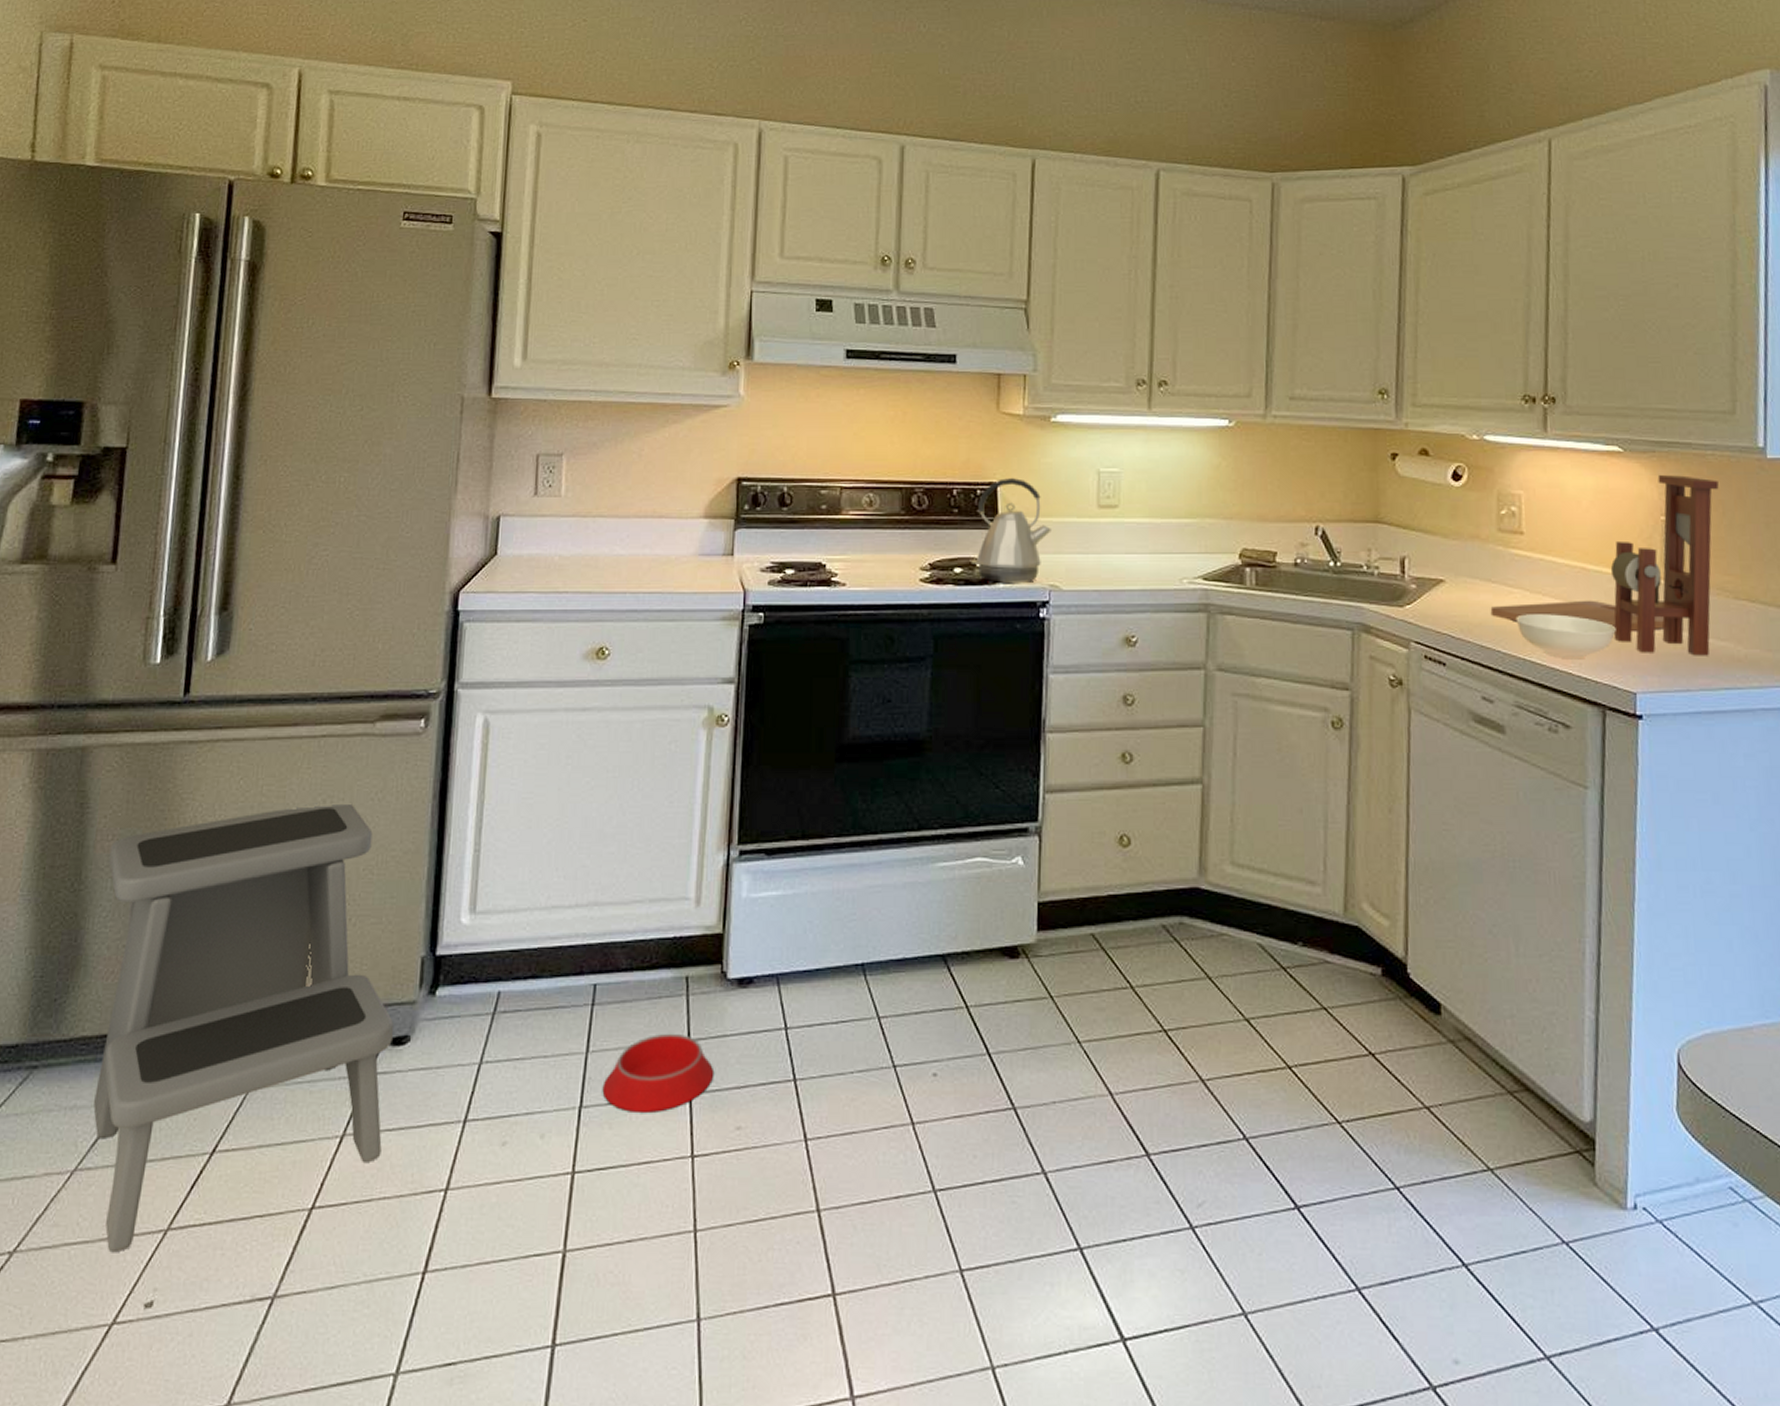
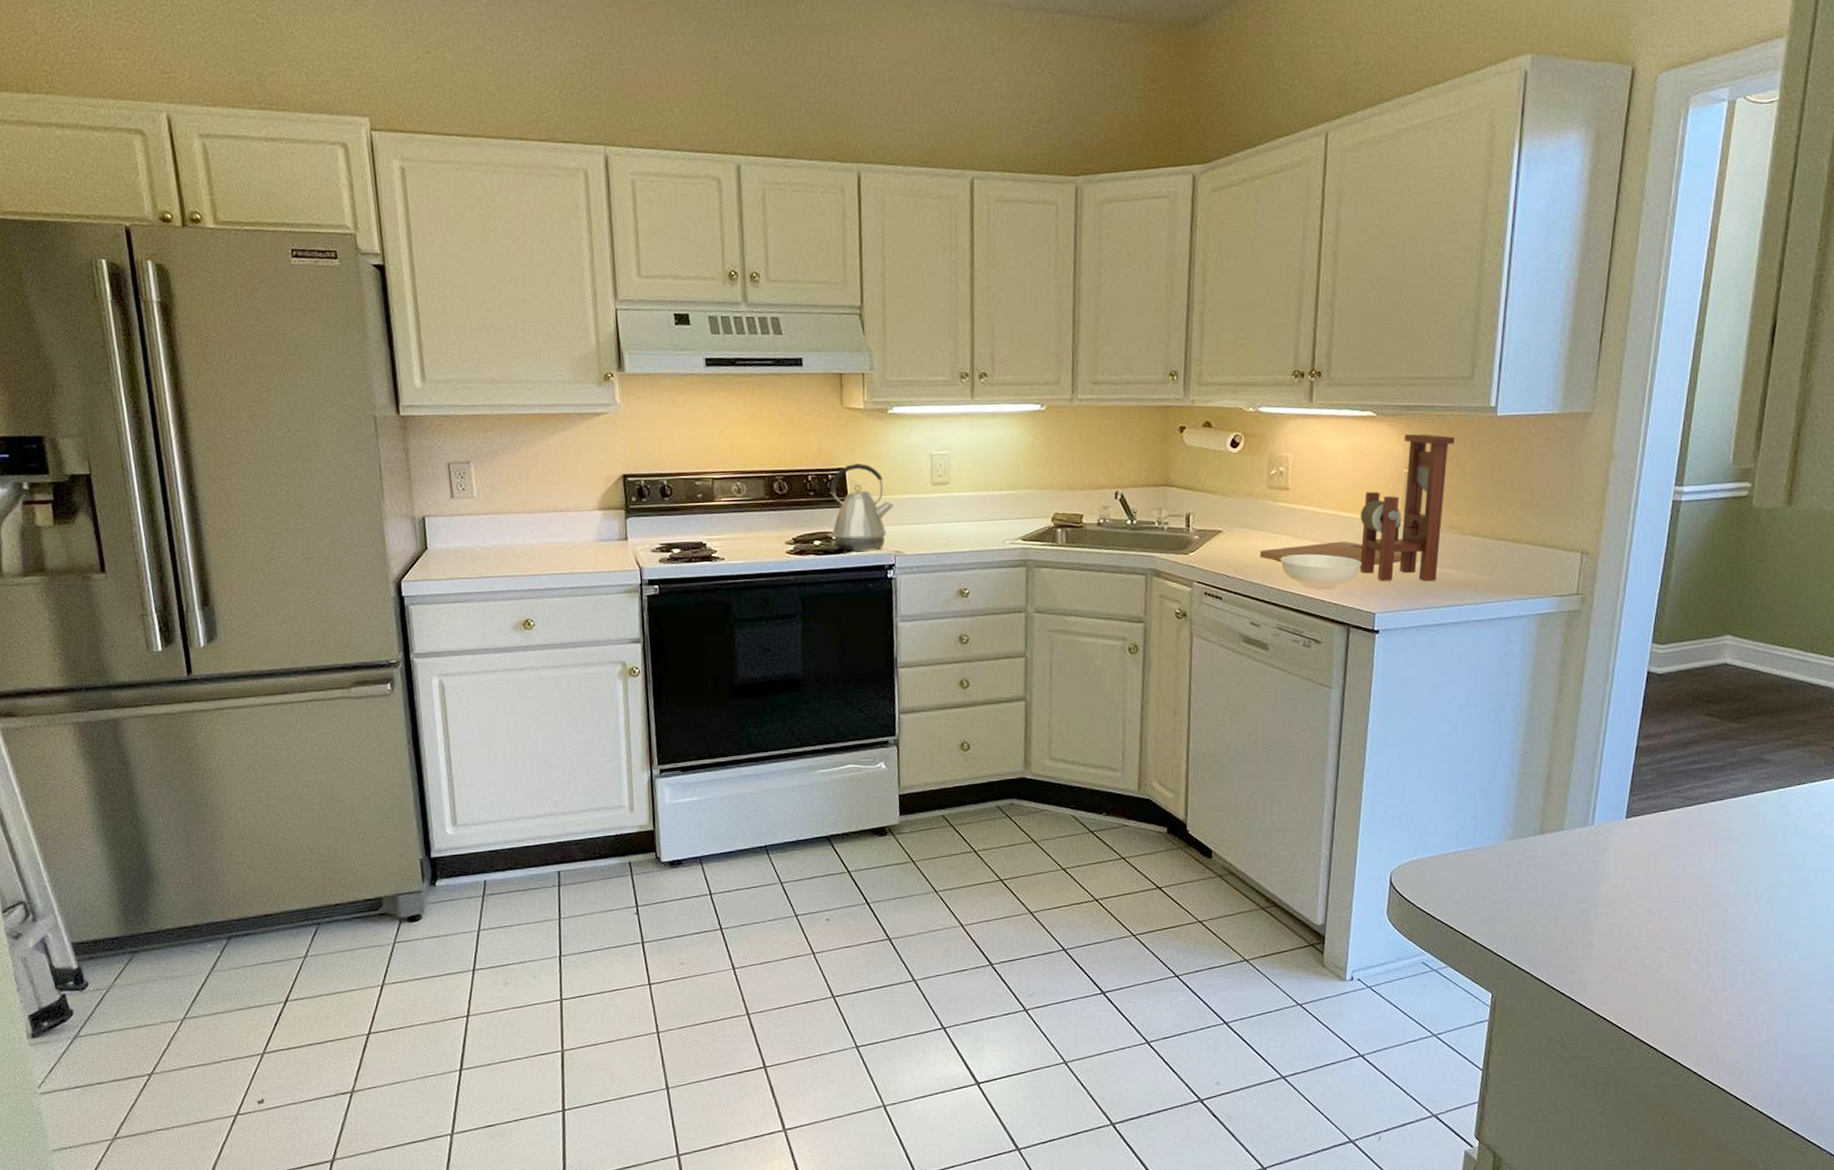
step stool: present [93,802,394,1253] -> none [155,749,414,1071]
pet bowl: present [602,1033,715,1112] -> none [575,902,659,957]

